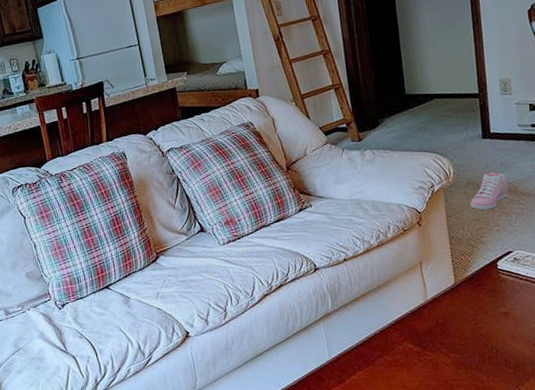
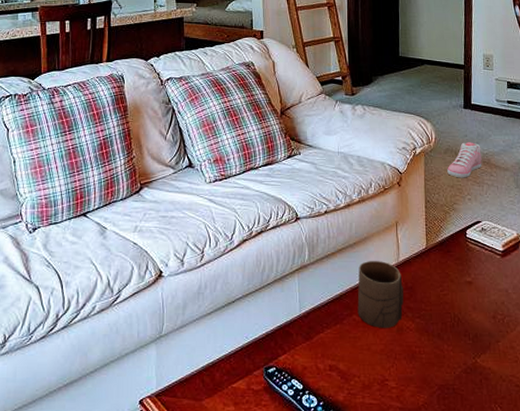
cup: none [385,301,436,366] -> present [357,260,404,328]

